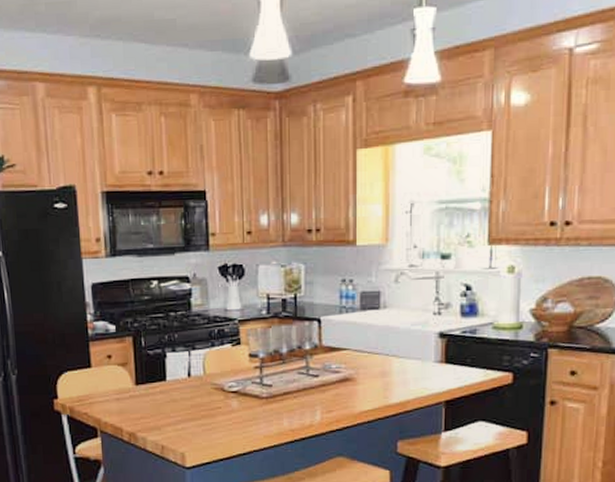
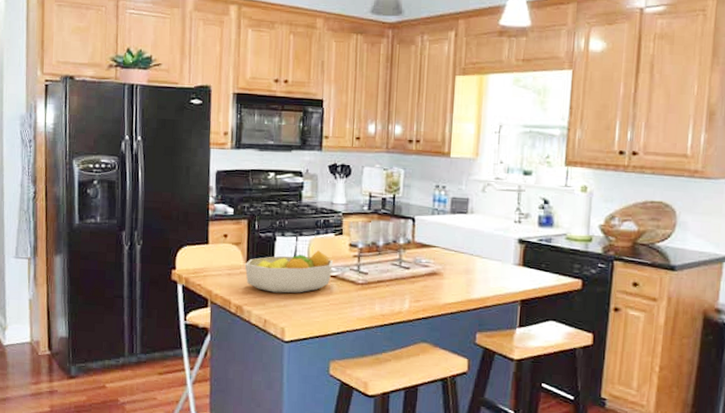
fruit bowl: none [134,365,232,415] -> present [244,251,333,293]

